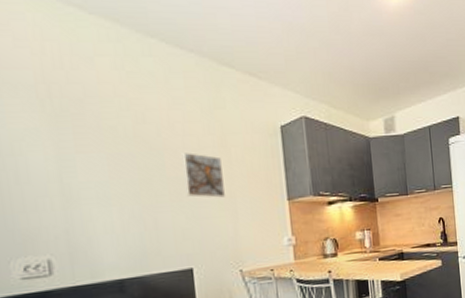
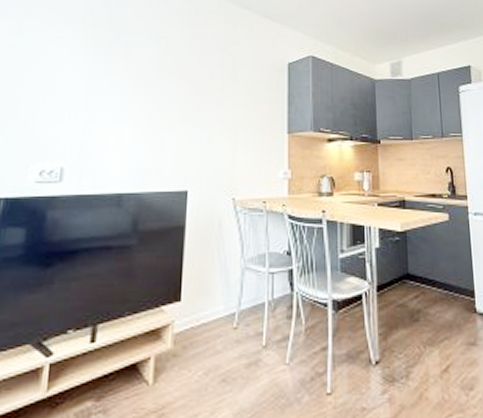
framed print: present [181,153,225,198] -> none [192,81,229,125]

